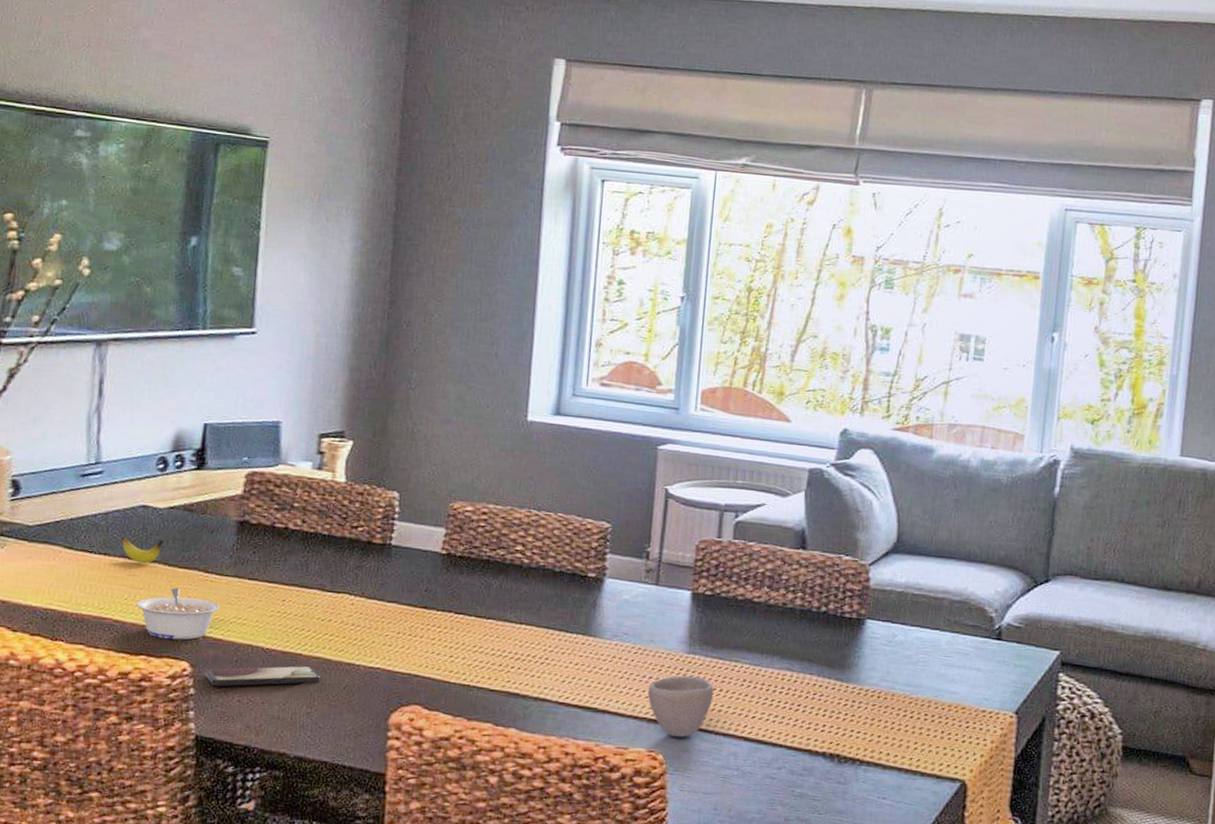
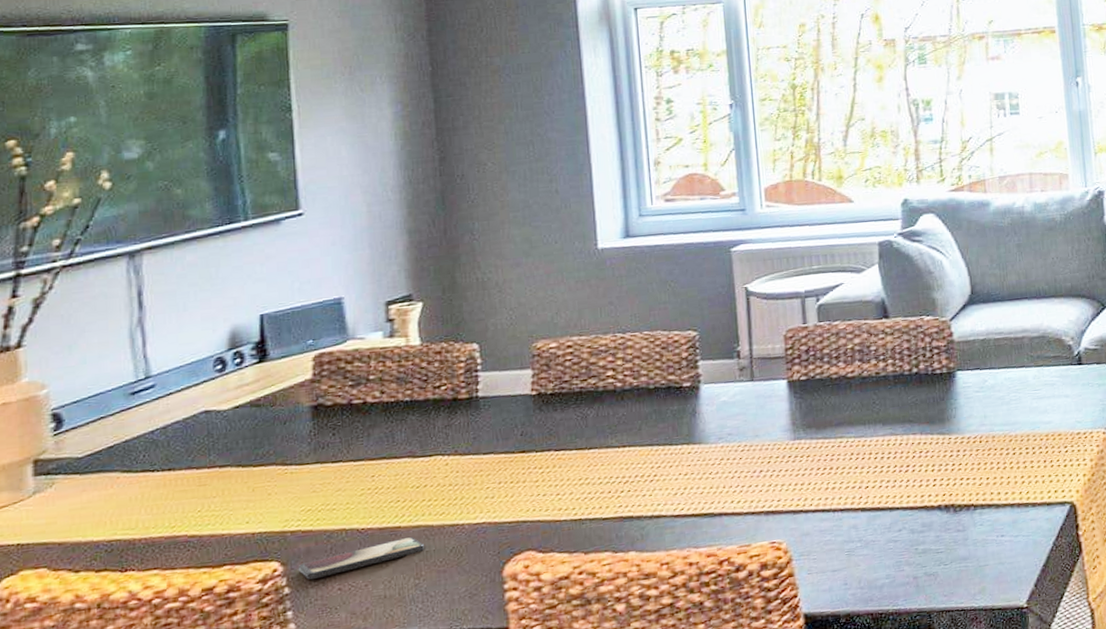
banana: present [121,536,164,564] -> none [185,441,233,471]
legume: present [136,587,220,640] -> none [211,487,305,544]
cup: present [647,675,714,738] -> none [760,459,825,524]

